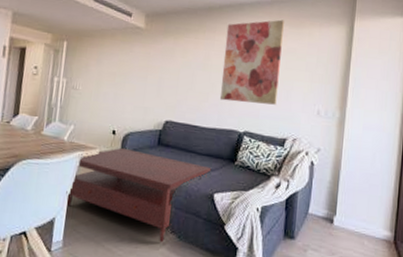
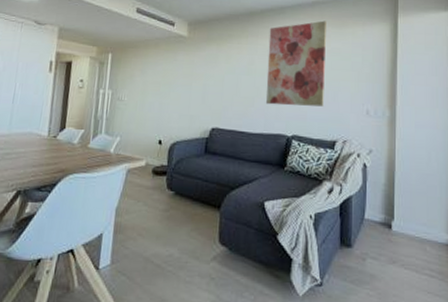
coffee table: present [66,147,212,243] -> none [113,157,261,256]

